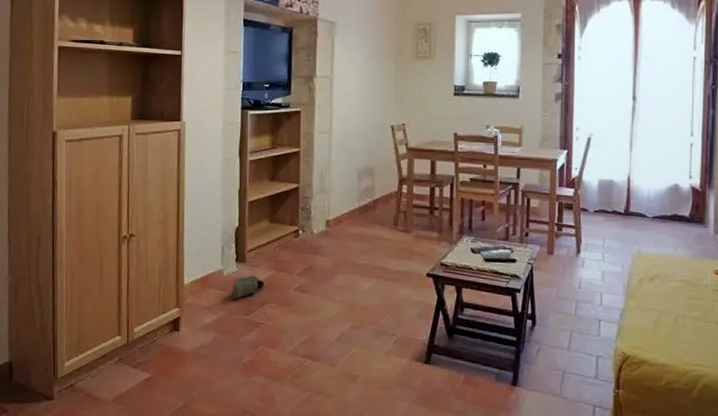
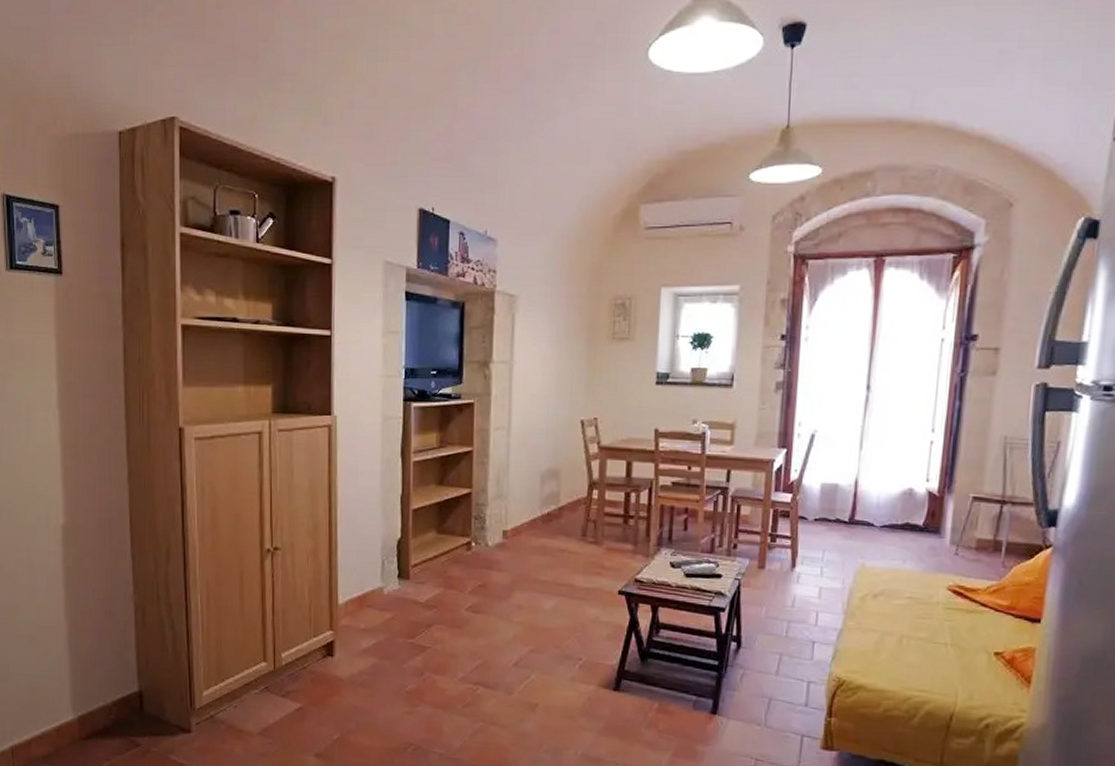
shoe: present [232,275,264,300] -> none [394,593,431,621]

